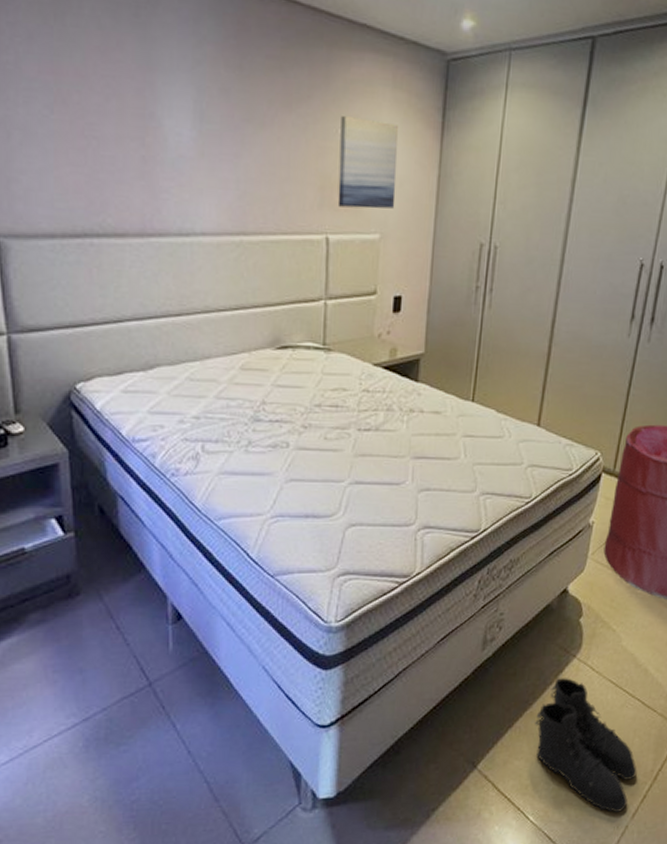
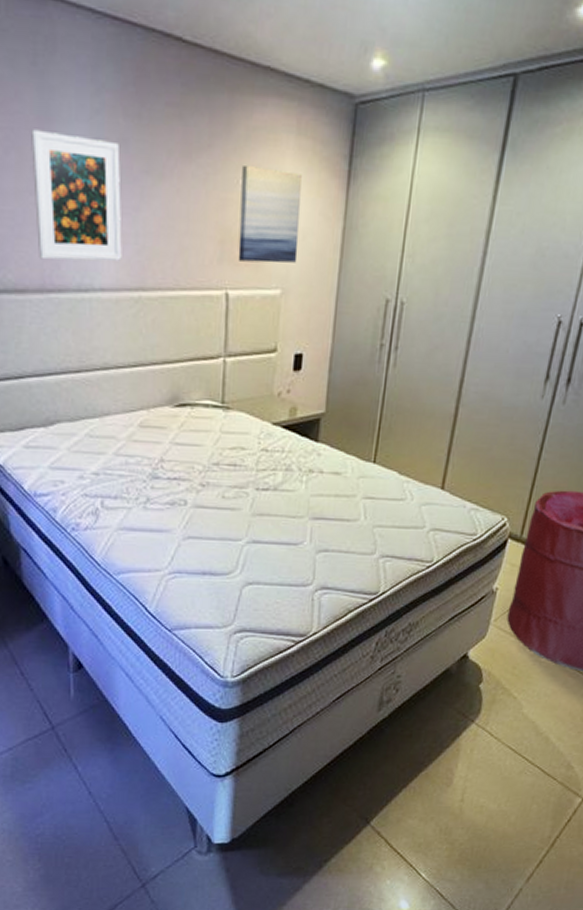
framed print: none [133,77,224,206] -> present [31,129,122,261]
boots: present [535,677,637,812] -> none [430,741,534,875]

